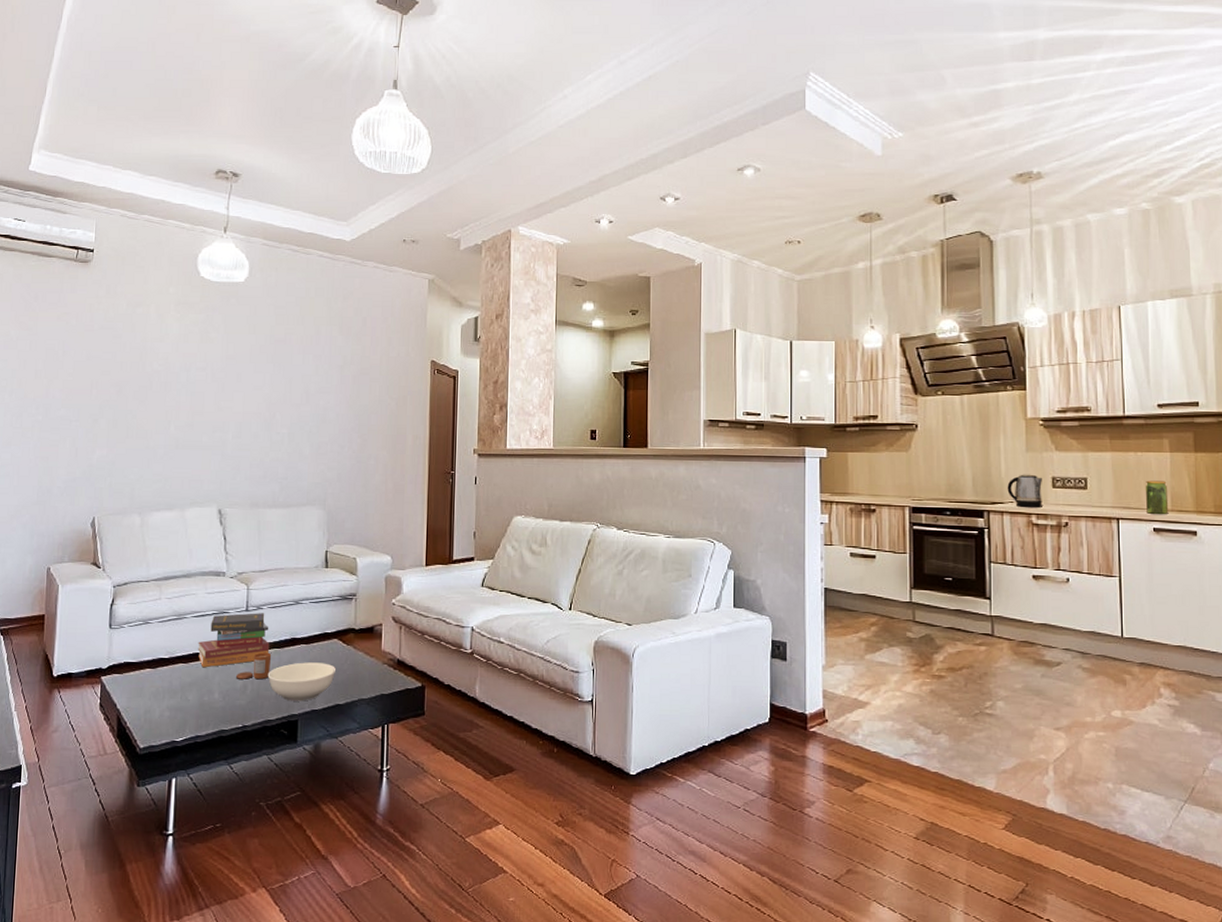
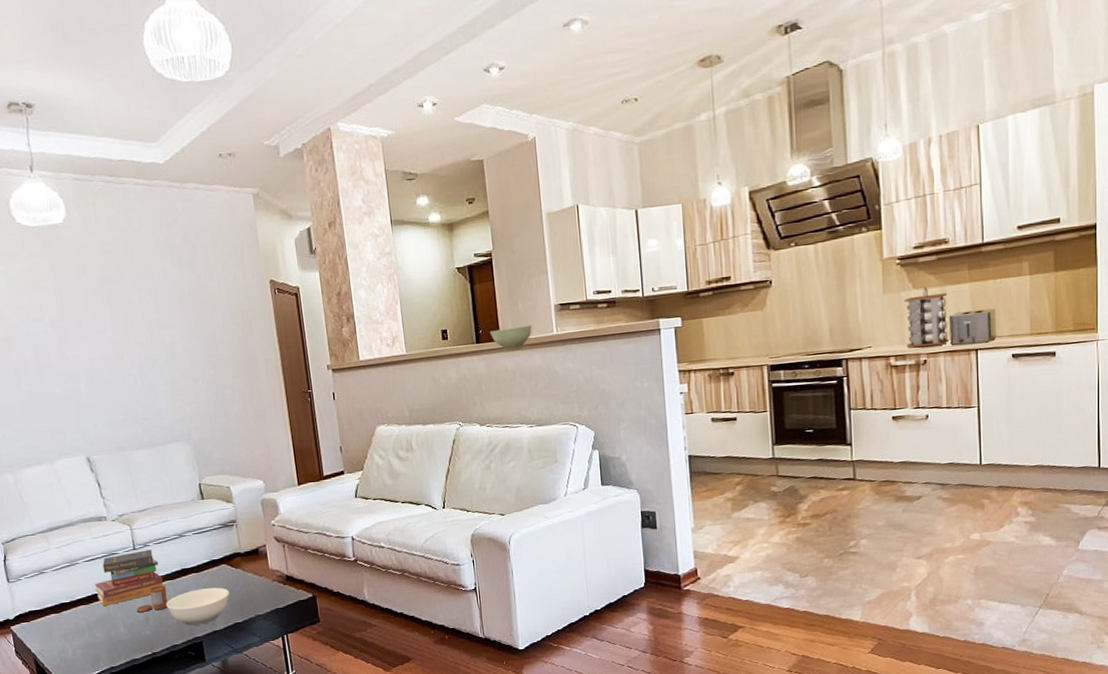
bowl: none [637,436,681,460] -> present [489,325,533,352]
kettle: present [1007,474,1042,508] -> none [865,316,901,352]
spice rack: none [1047,451,1090,511] -> present [904,287,949,348]
toaster: none [1091,479,1139,514] -> present [950,308,997,347]
jar: present [1145,480,1169,514] -> none [1004,305,1028,341]

